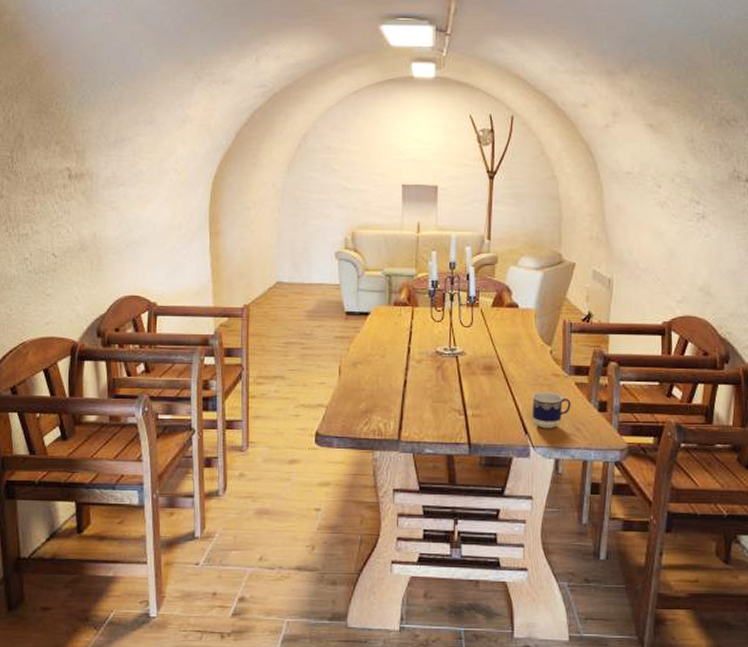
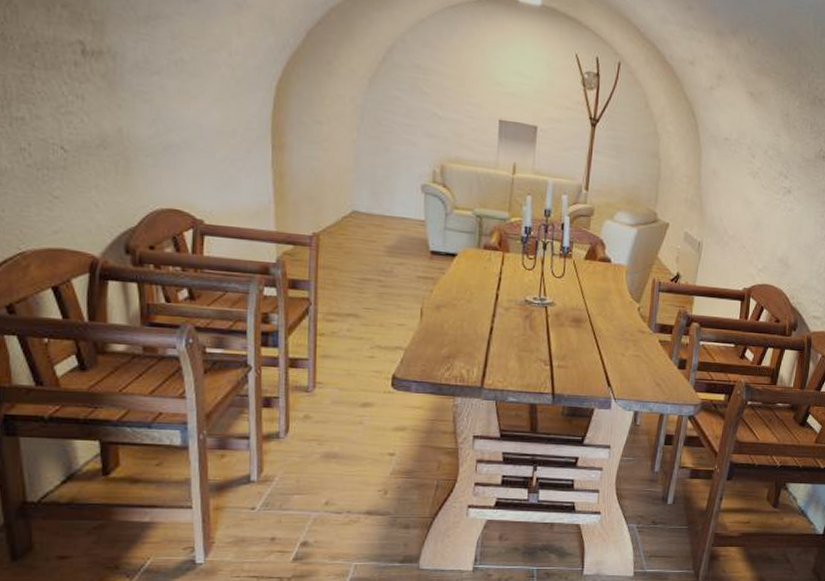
cup: present [533,392,571,429] -> none [616,347,654,383]

